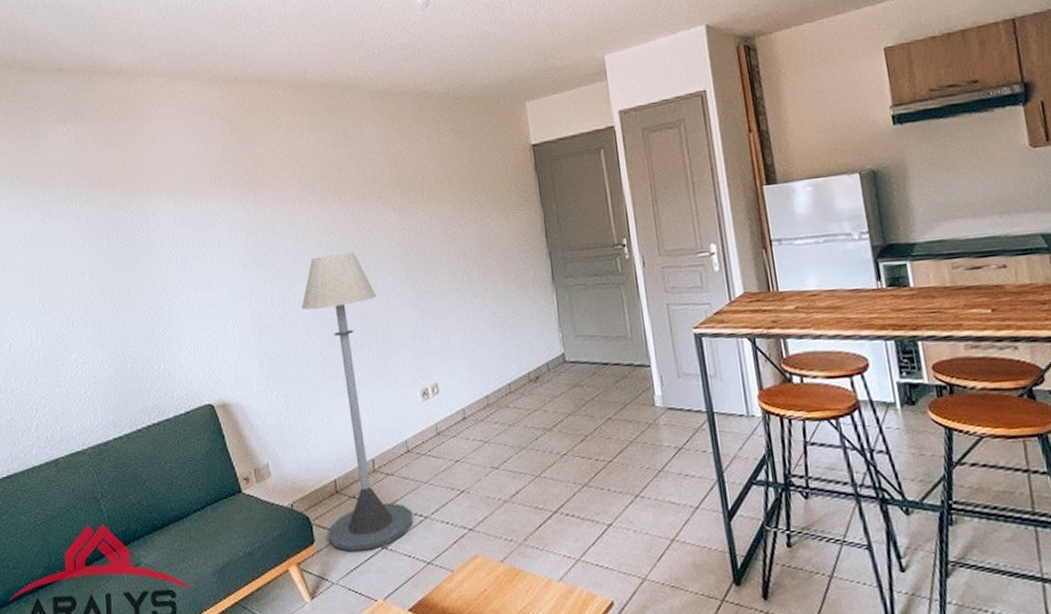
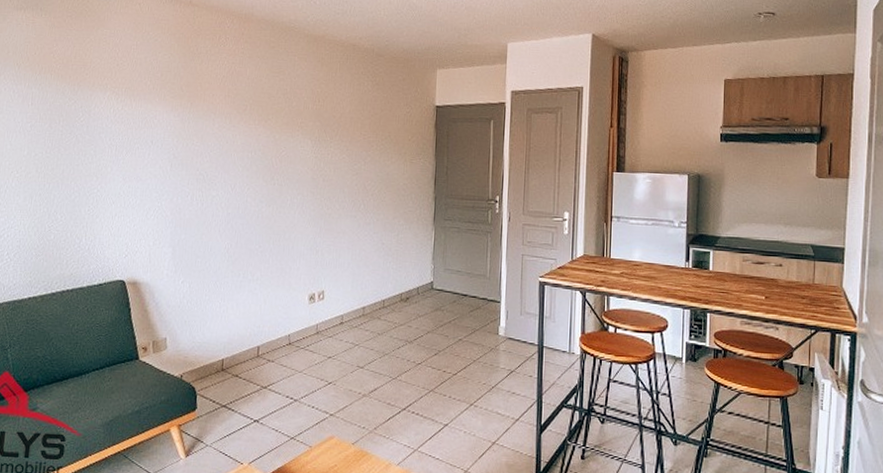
floor lamp: present [301,251,413,552] -> none [208,168,284,421]

